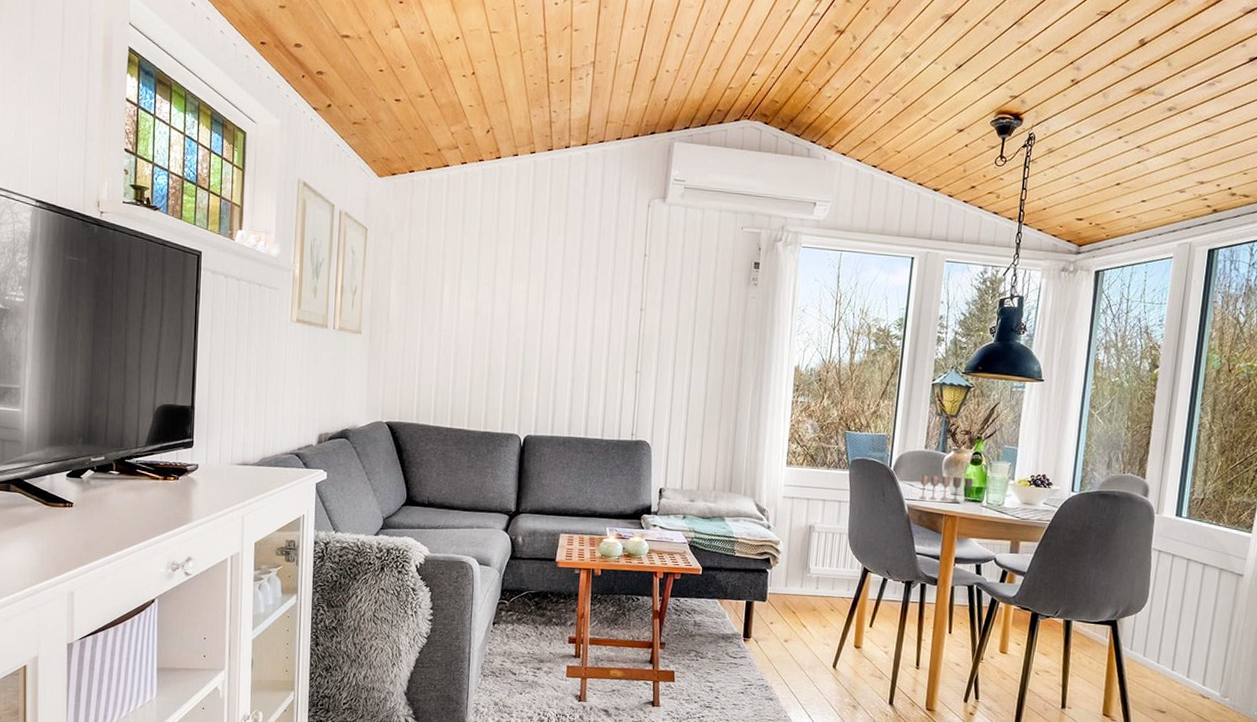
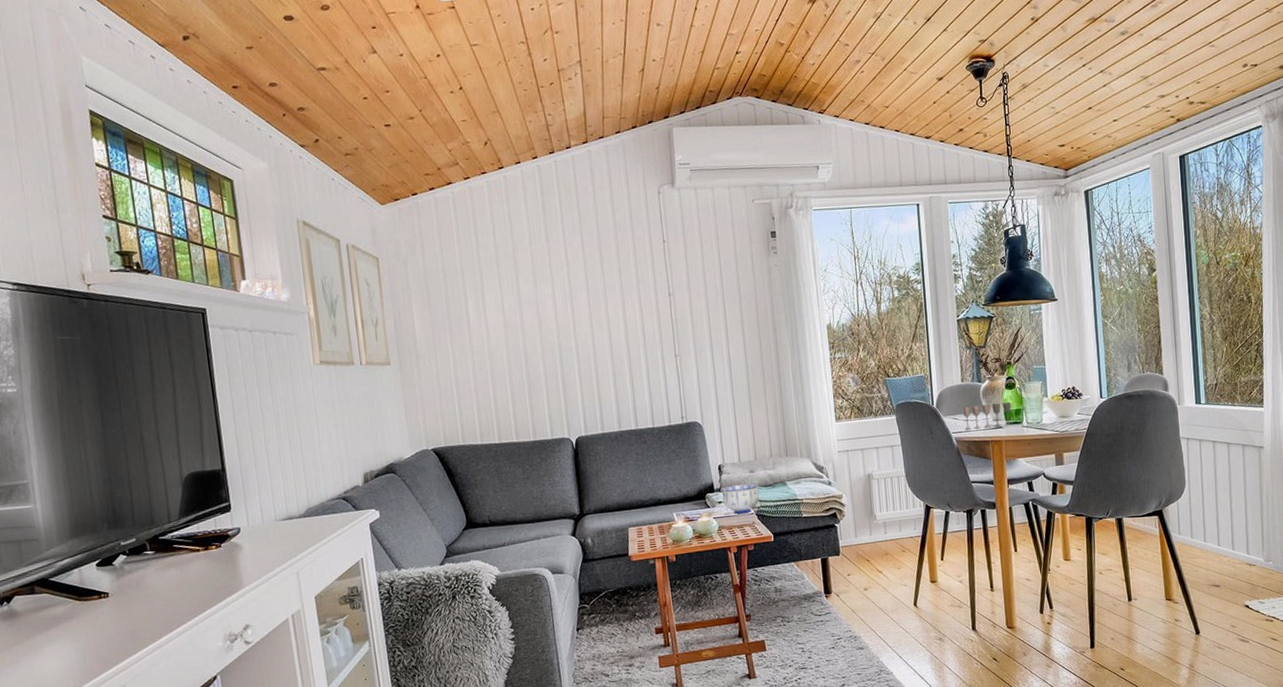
bowl: none [658,511,696,541] -> present [722,483,759,514]

